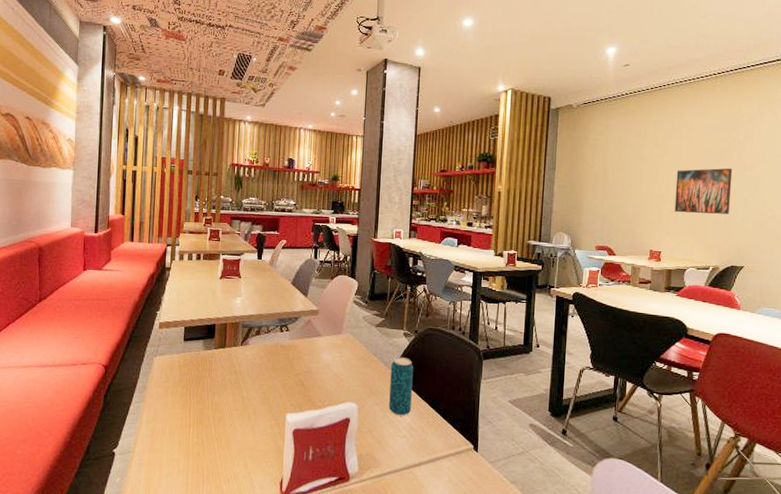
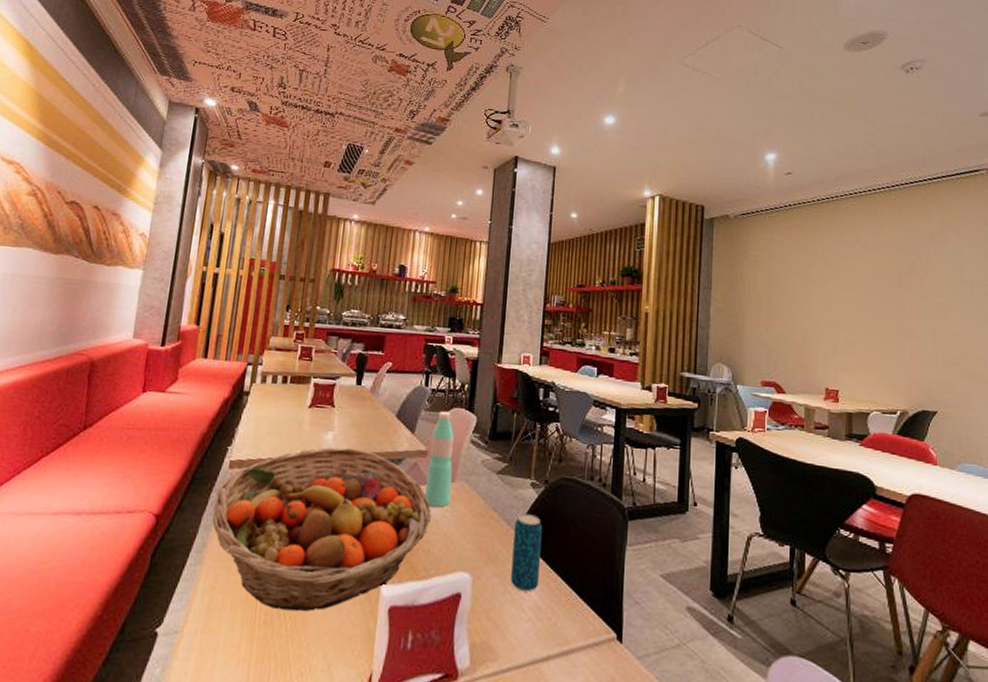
fruit basket: none [149,309,323,435] -> present [212,447,431,612]
water bottle: none [317,278,340,354] -> present [424,411,454,507]
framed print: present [674,168,733,214] -> none [851,293,916,348]

